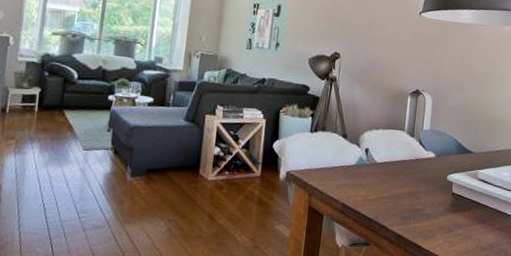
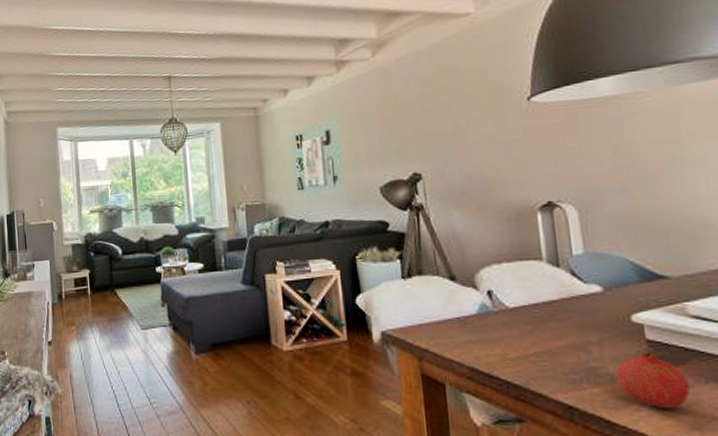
fruit: none [430,200,469,240] -> present [615,350,690,409]

